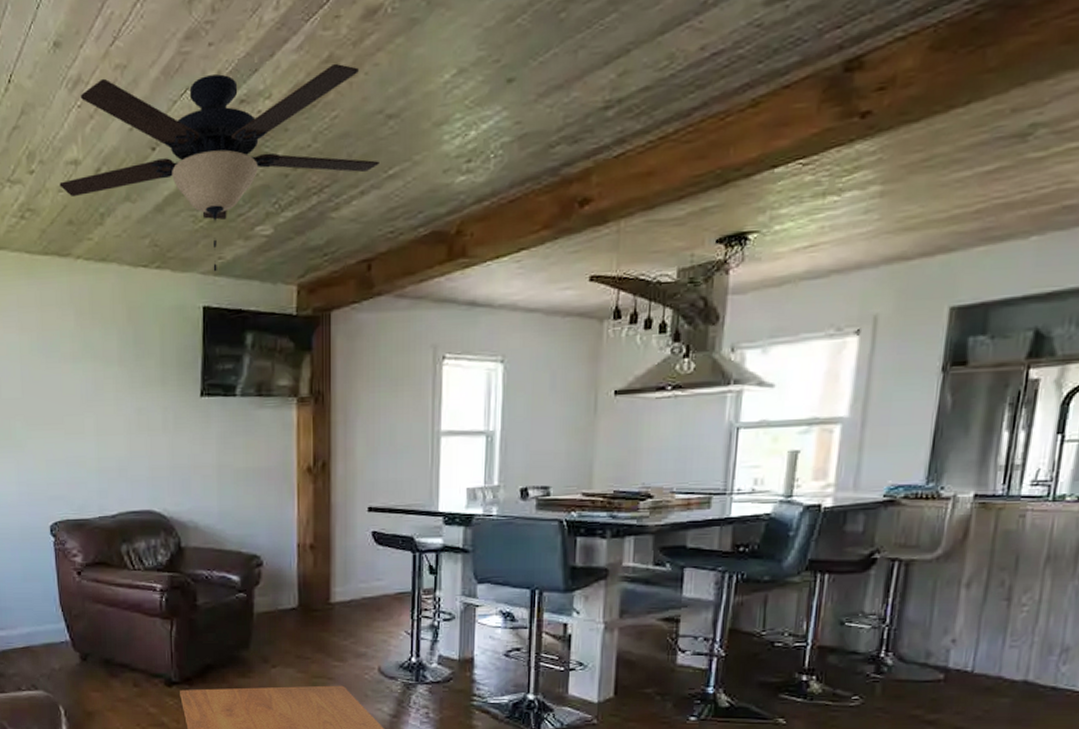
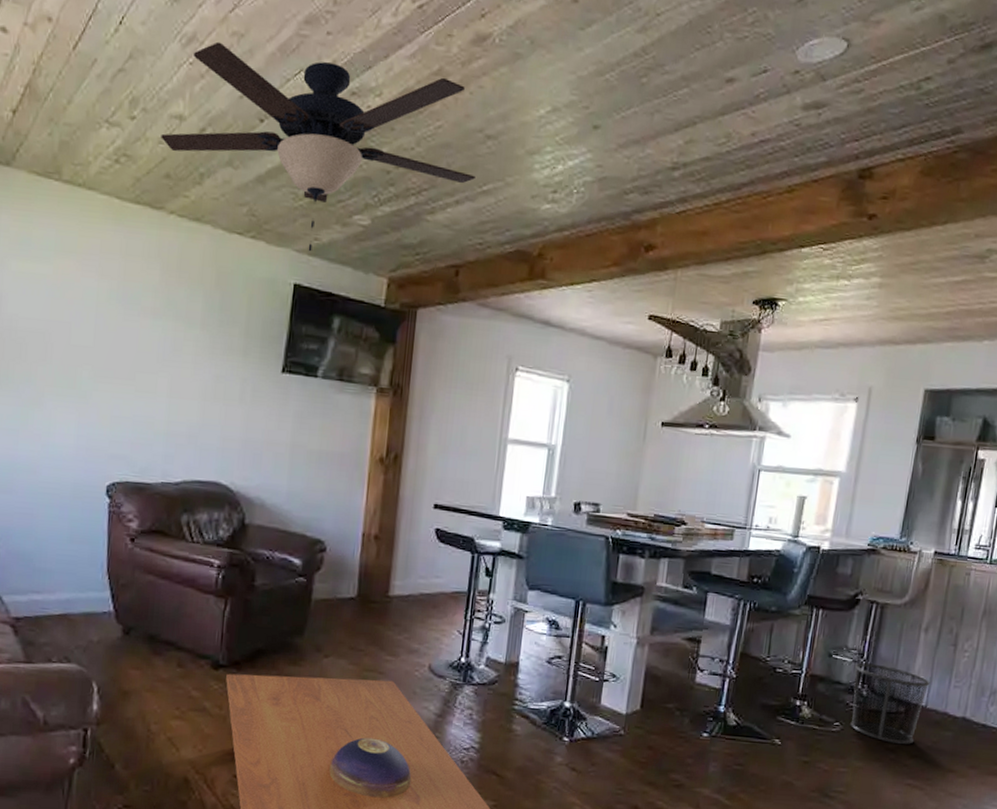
waste bin: none [873,628,977,715] -> present [850,663,930,744]

